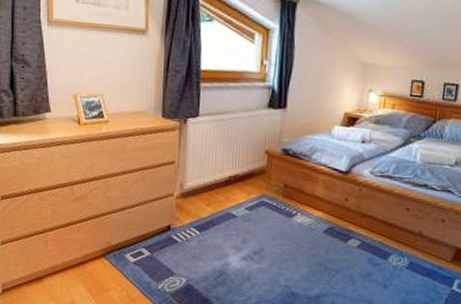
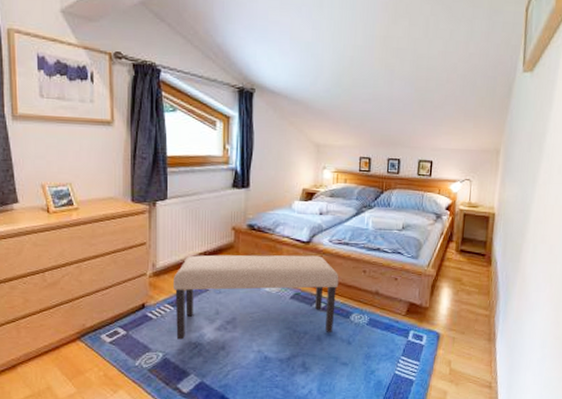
bench: none [199,178,379,274] -> present [172,254,339,340]

